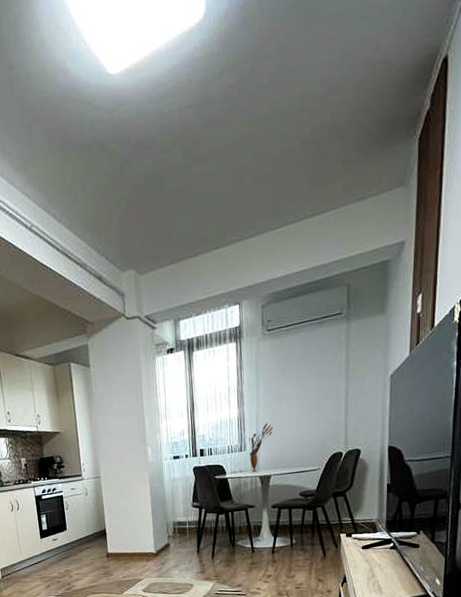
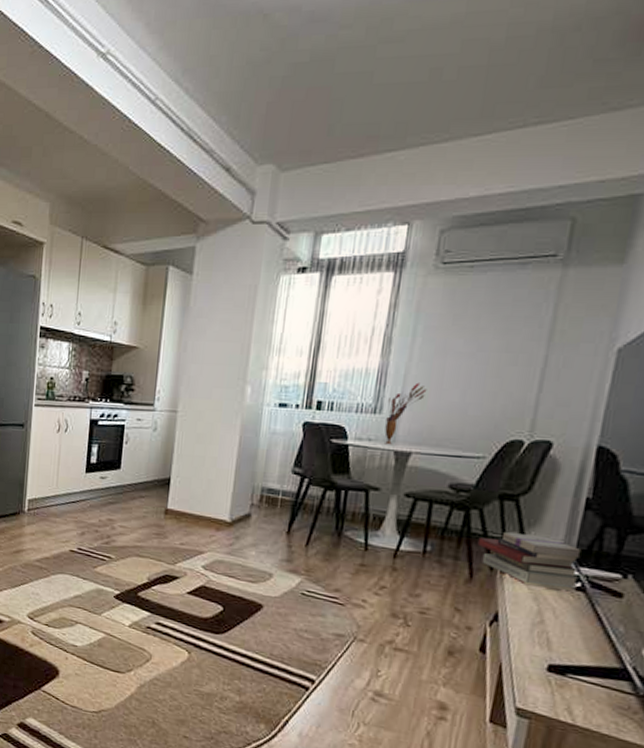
books: none [324,516,391,553] -> present [477,532,582,592]

